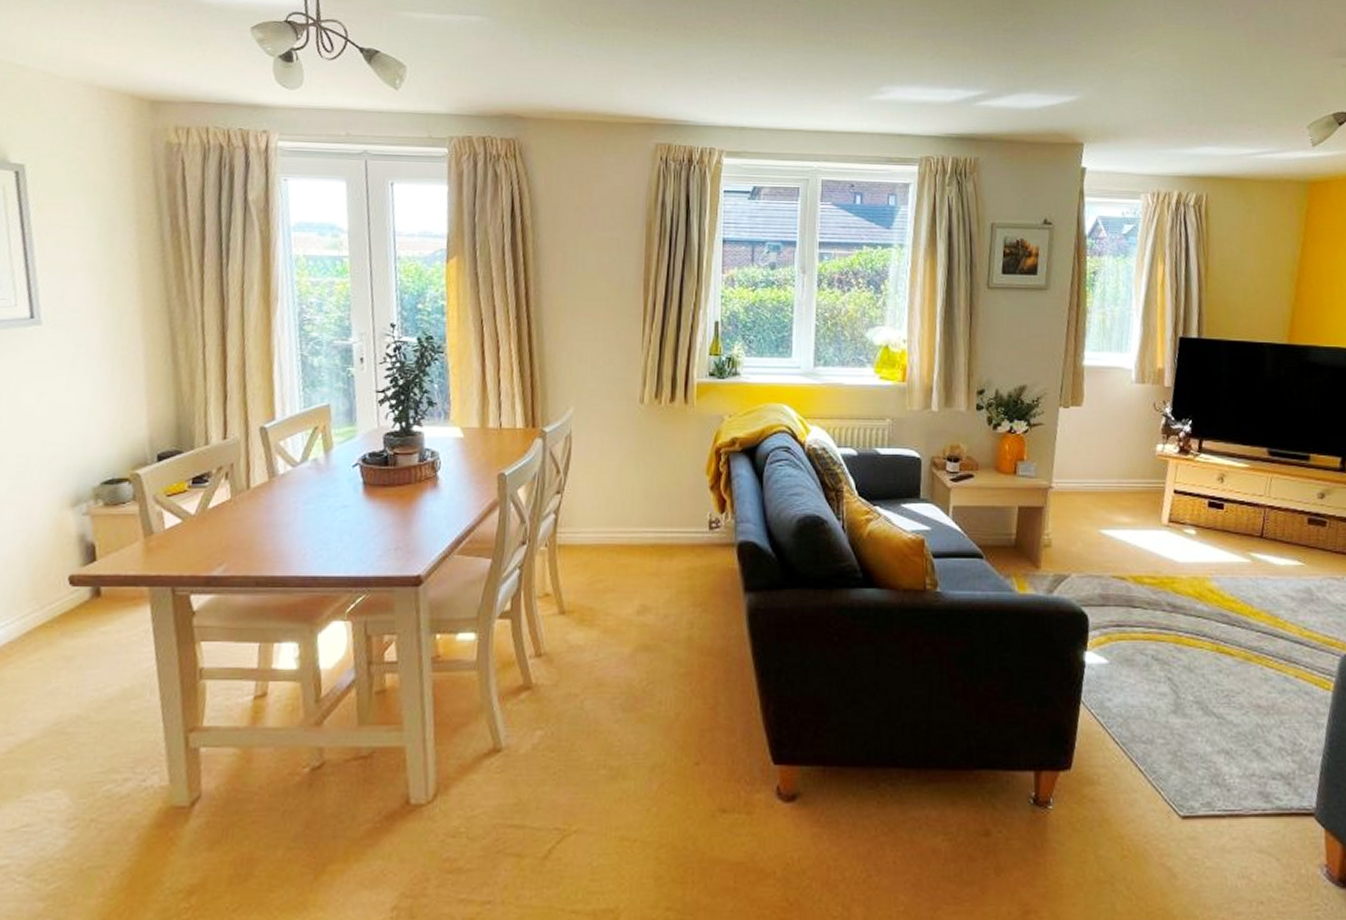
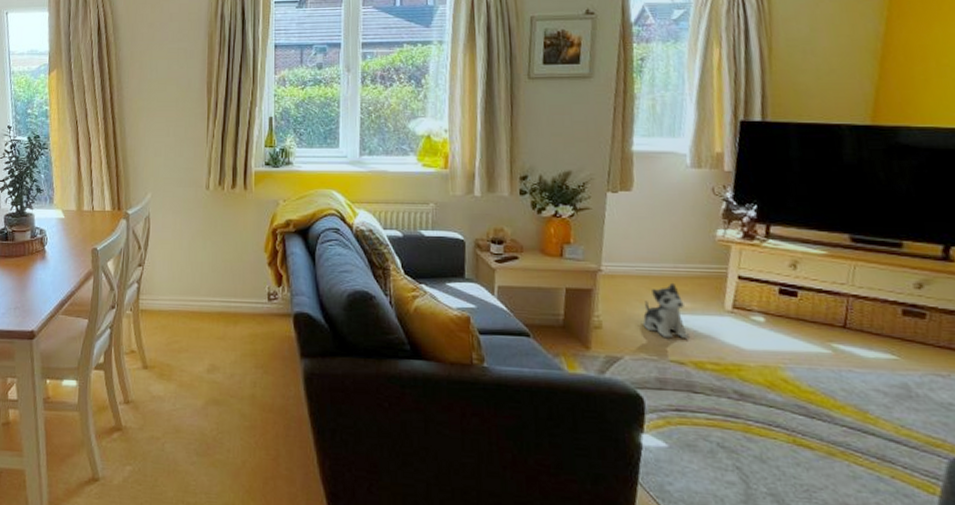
plush toy: none [1088,498,1131,553] -> present [642,282,691,338]

